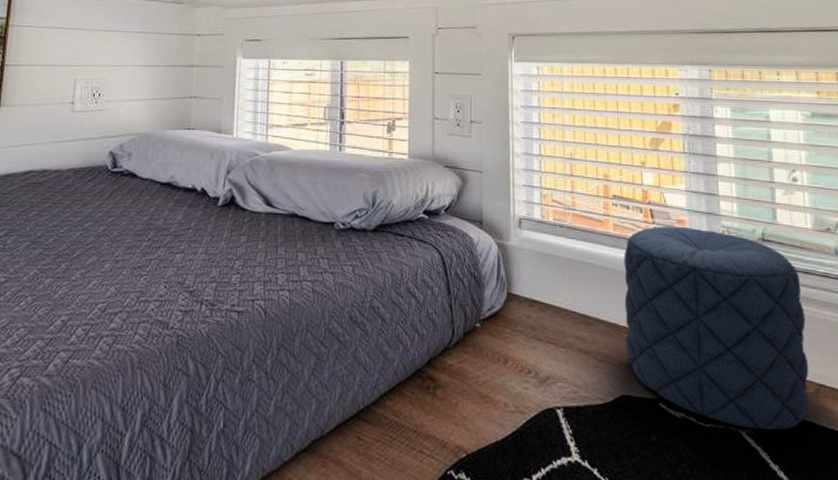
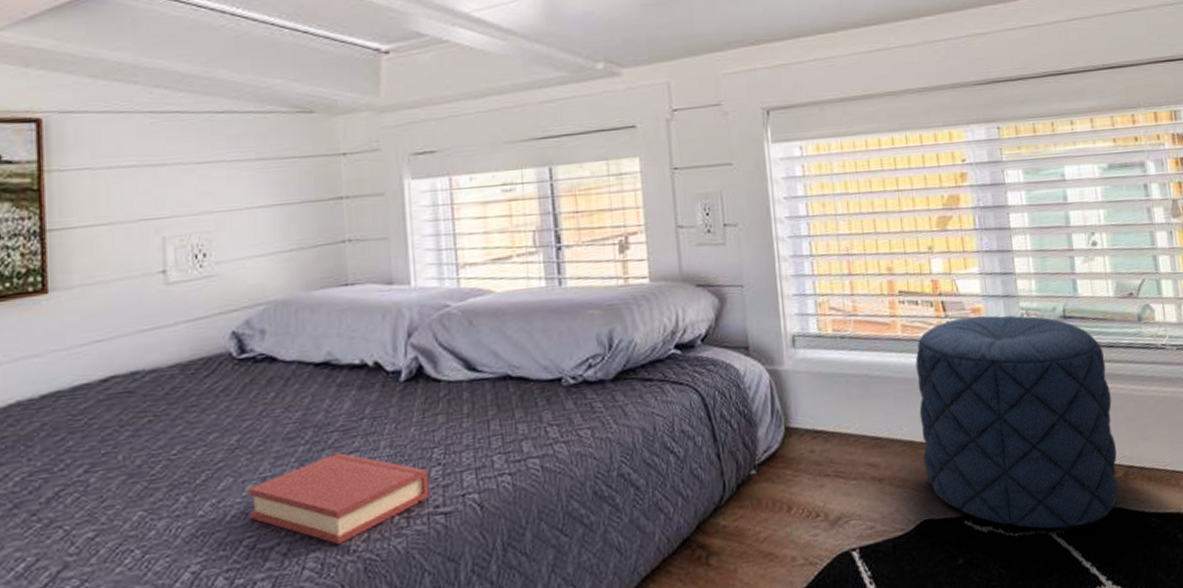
hardback book: none [104,252,230,320] -> present [248,452,430,544]

